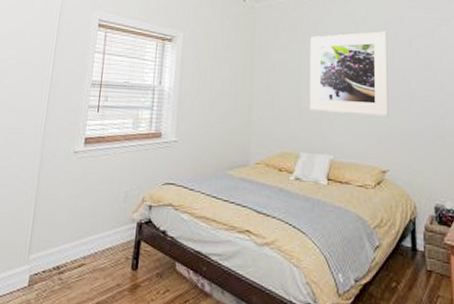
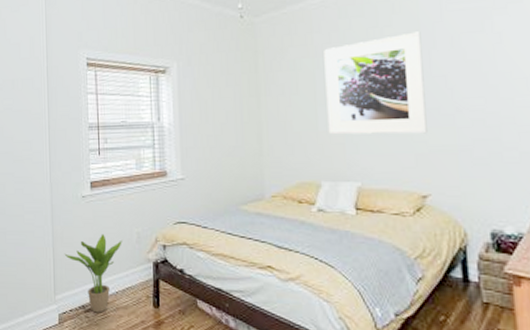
potted plant: none [46,191,109,275] -> present [64,233,122,313]

